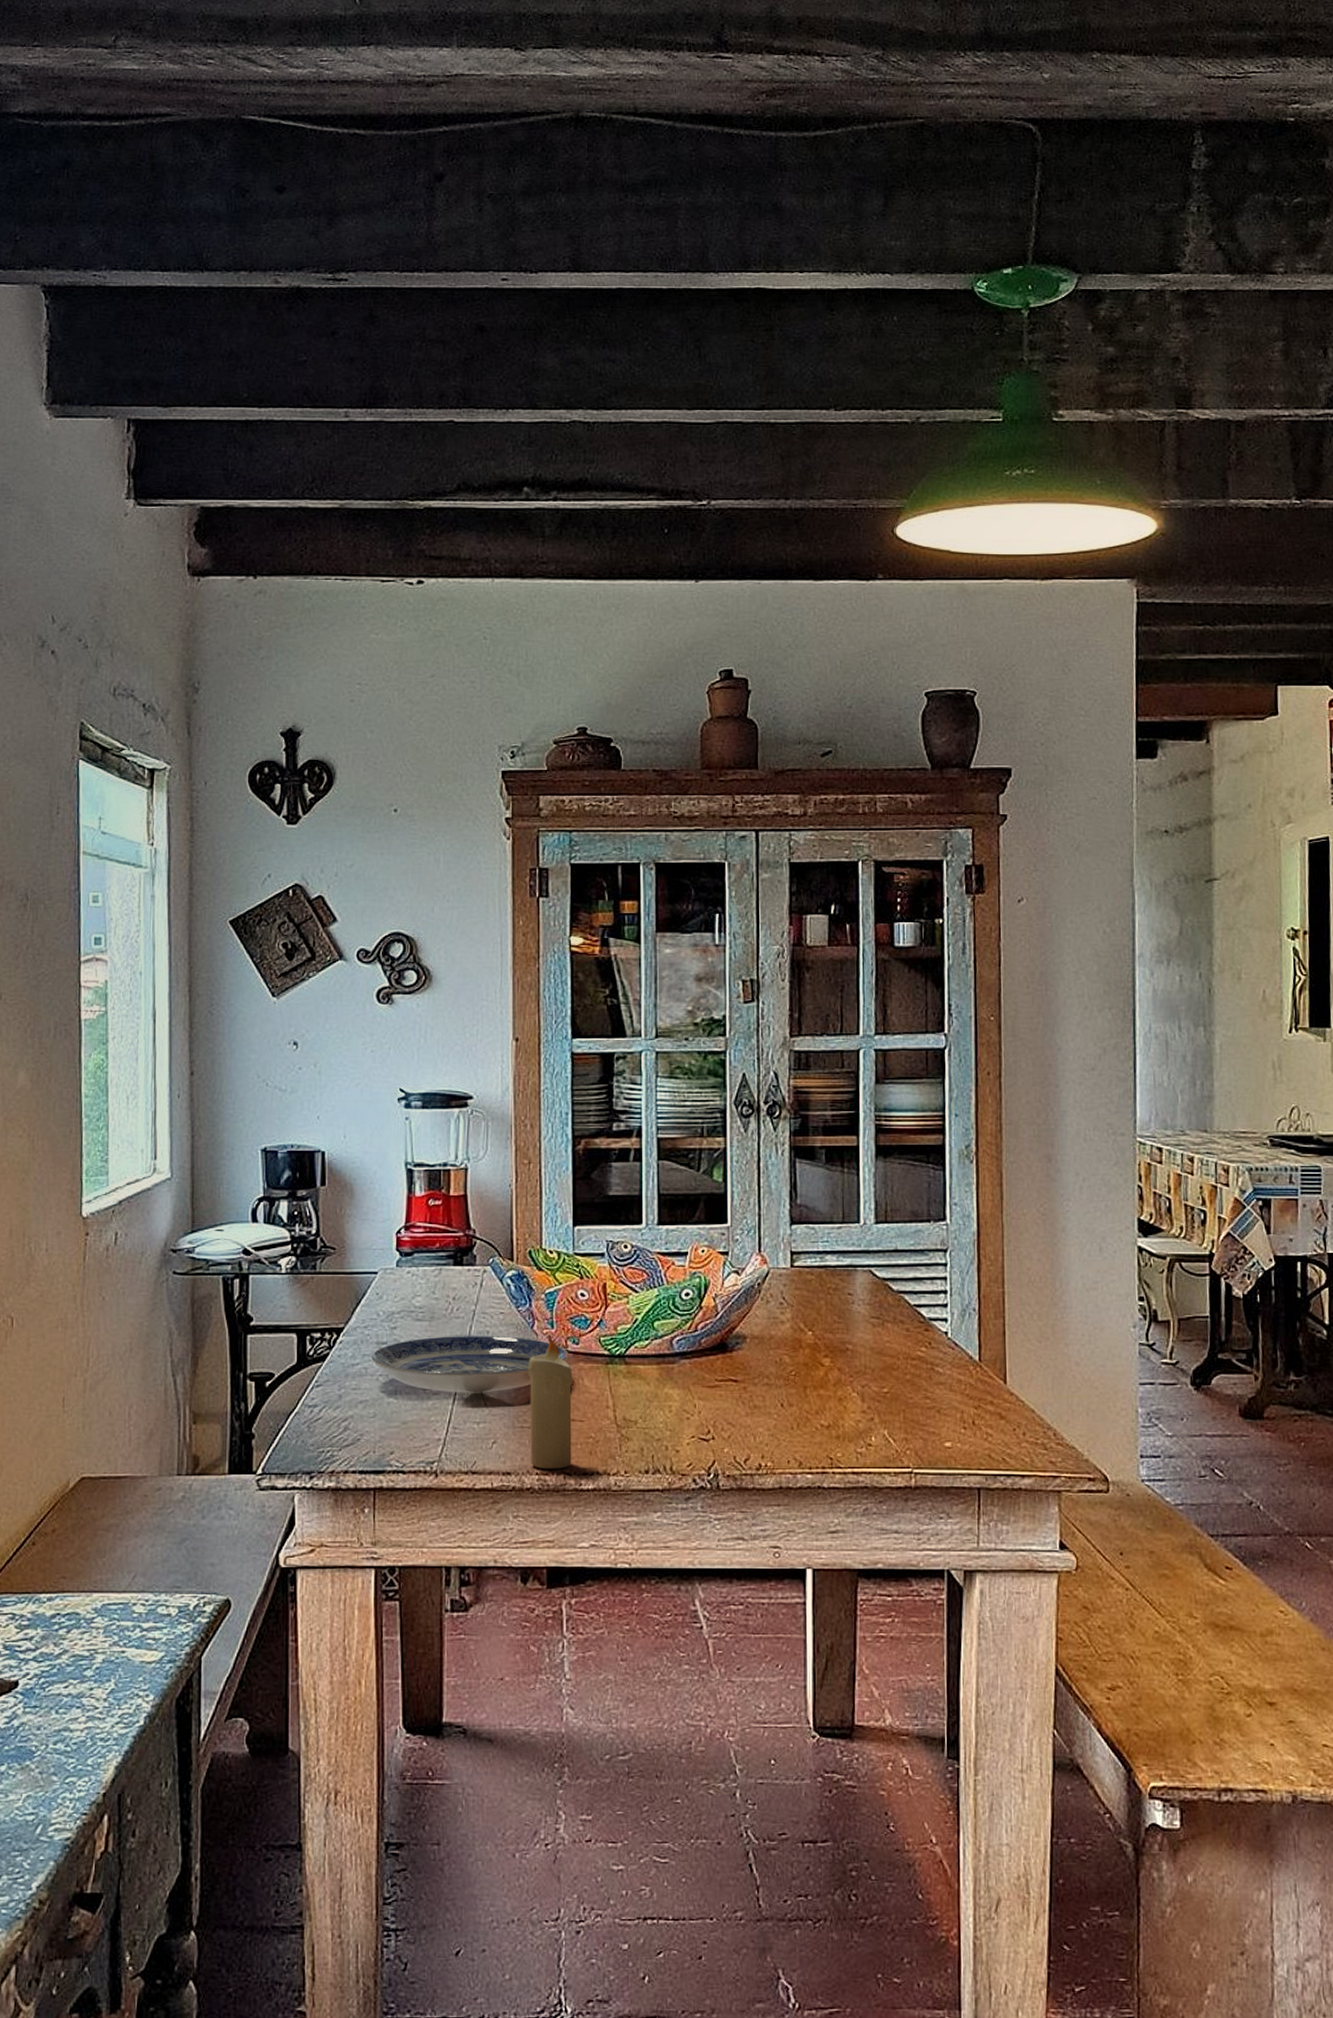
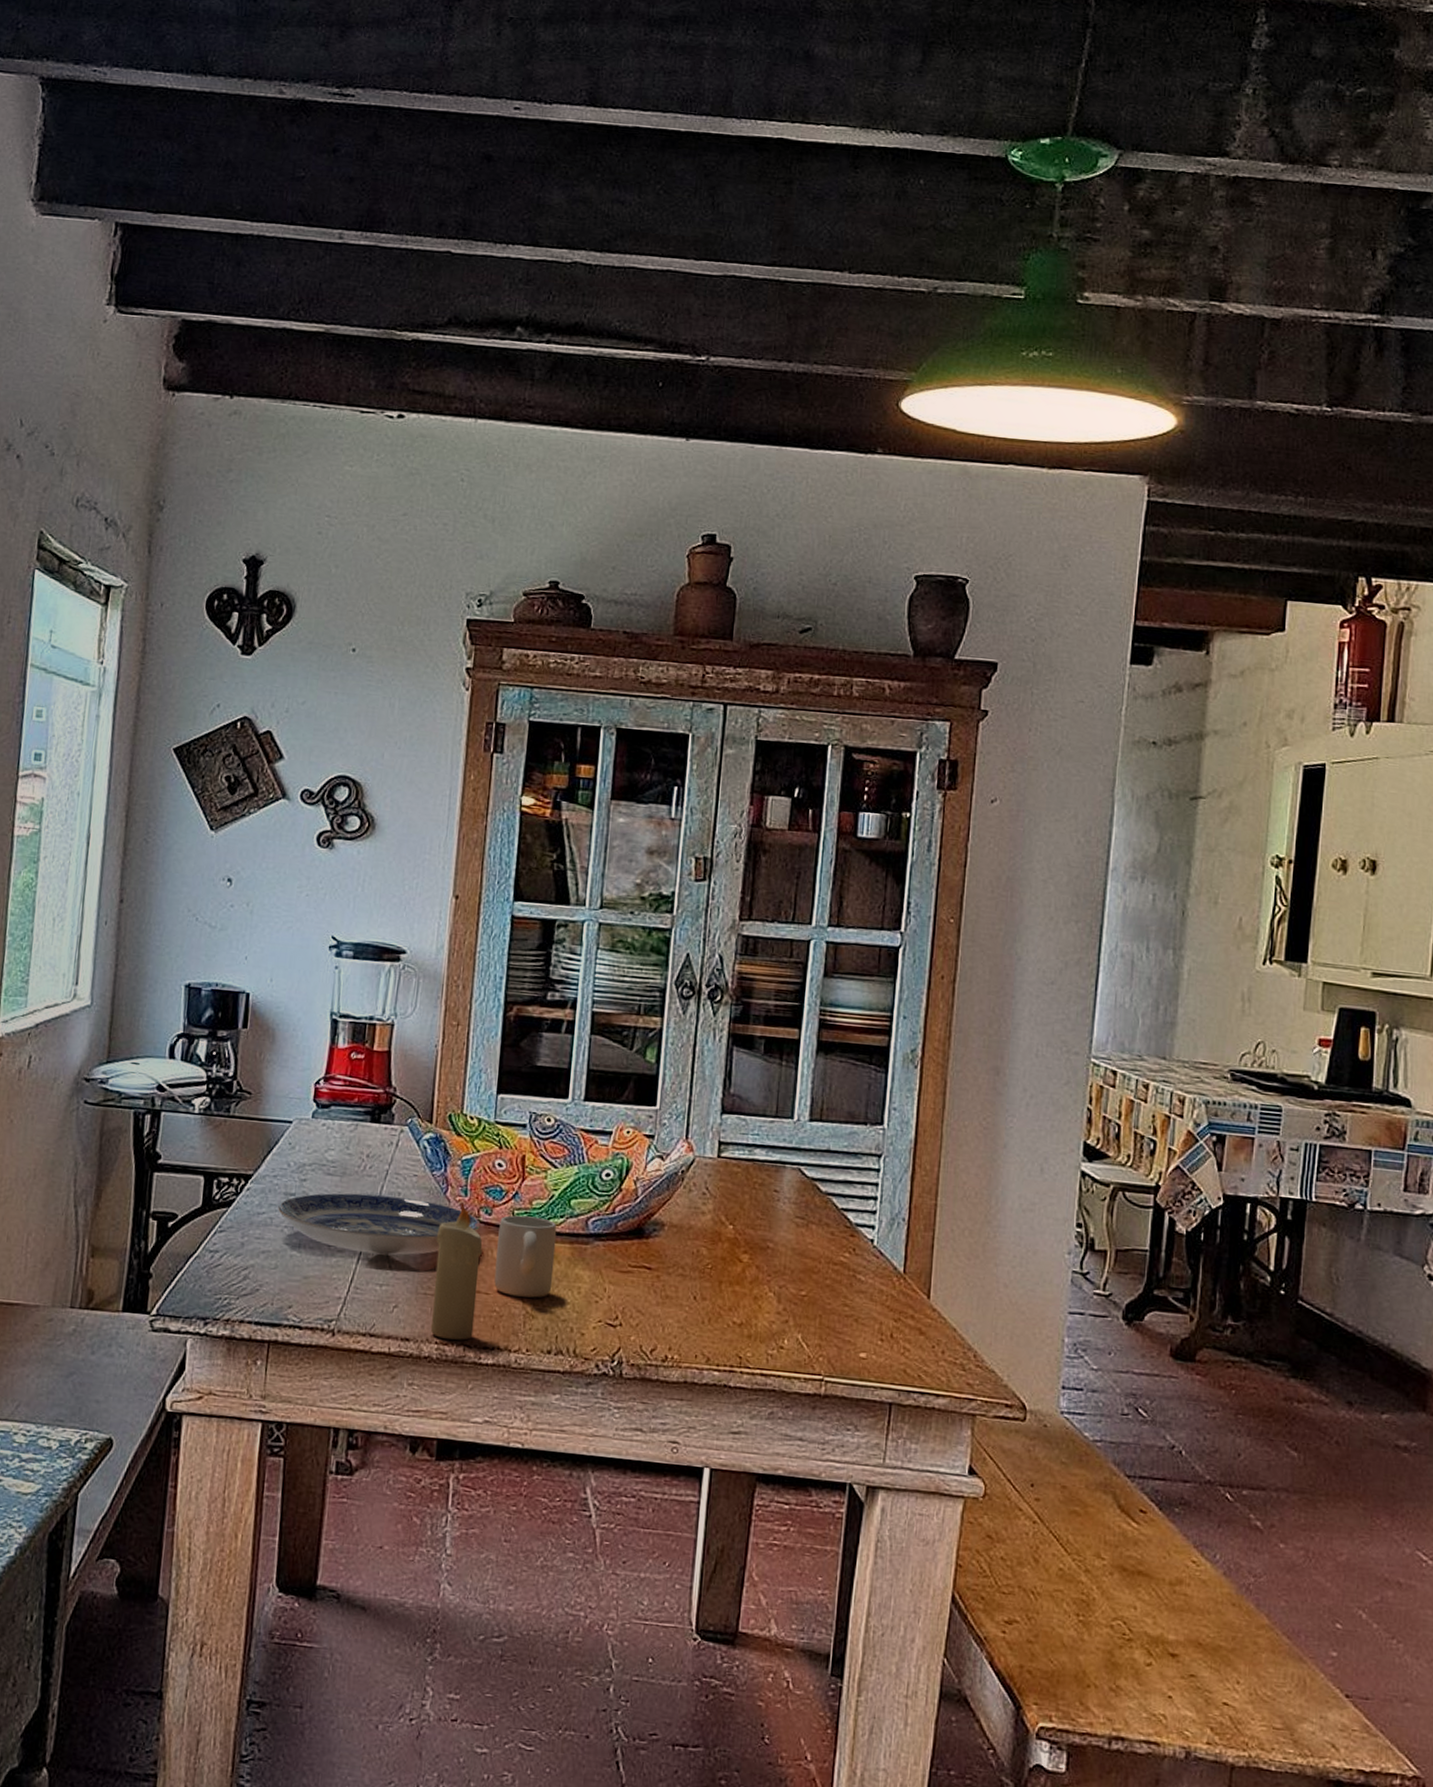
mug: none [587,1342,644,1421] -> present [494,1215,557,1298]

